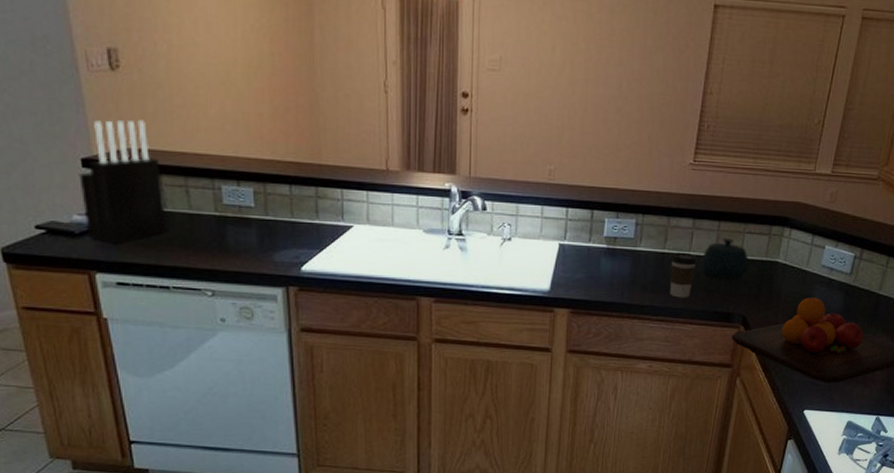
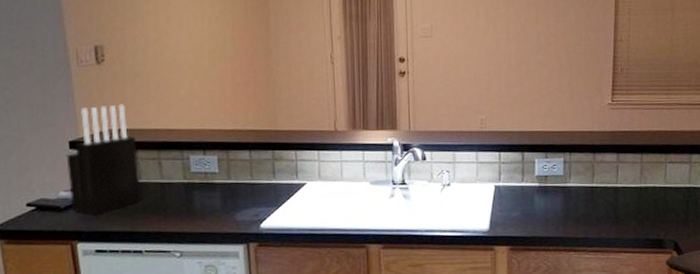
coffee cup: present [670,252,697,298] -> none [599,185,624,229]
teapot: present [700,238,750,281] -> none [628,169,675,209]

